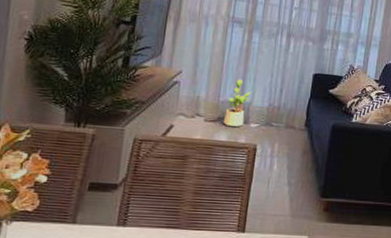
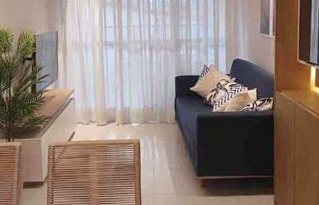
potted plant: present [224,79,252,127] -> none [111,90,129,127]

